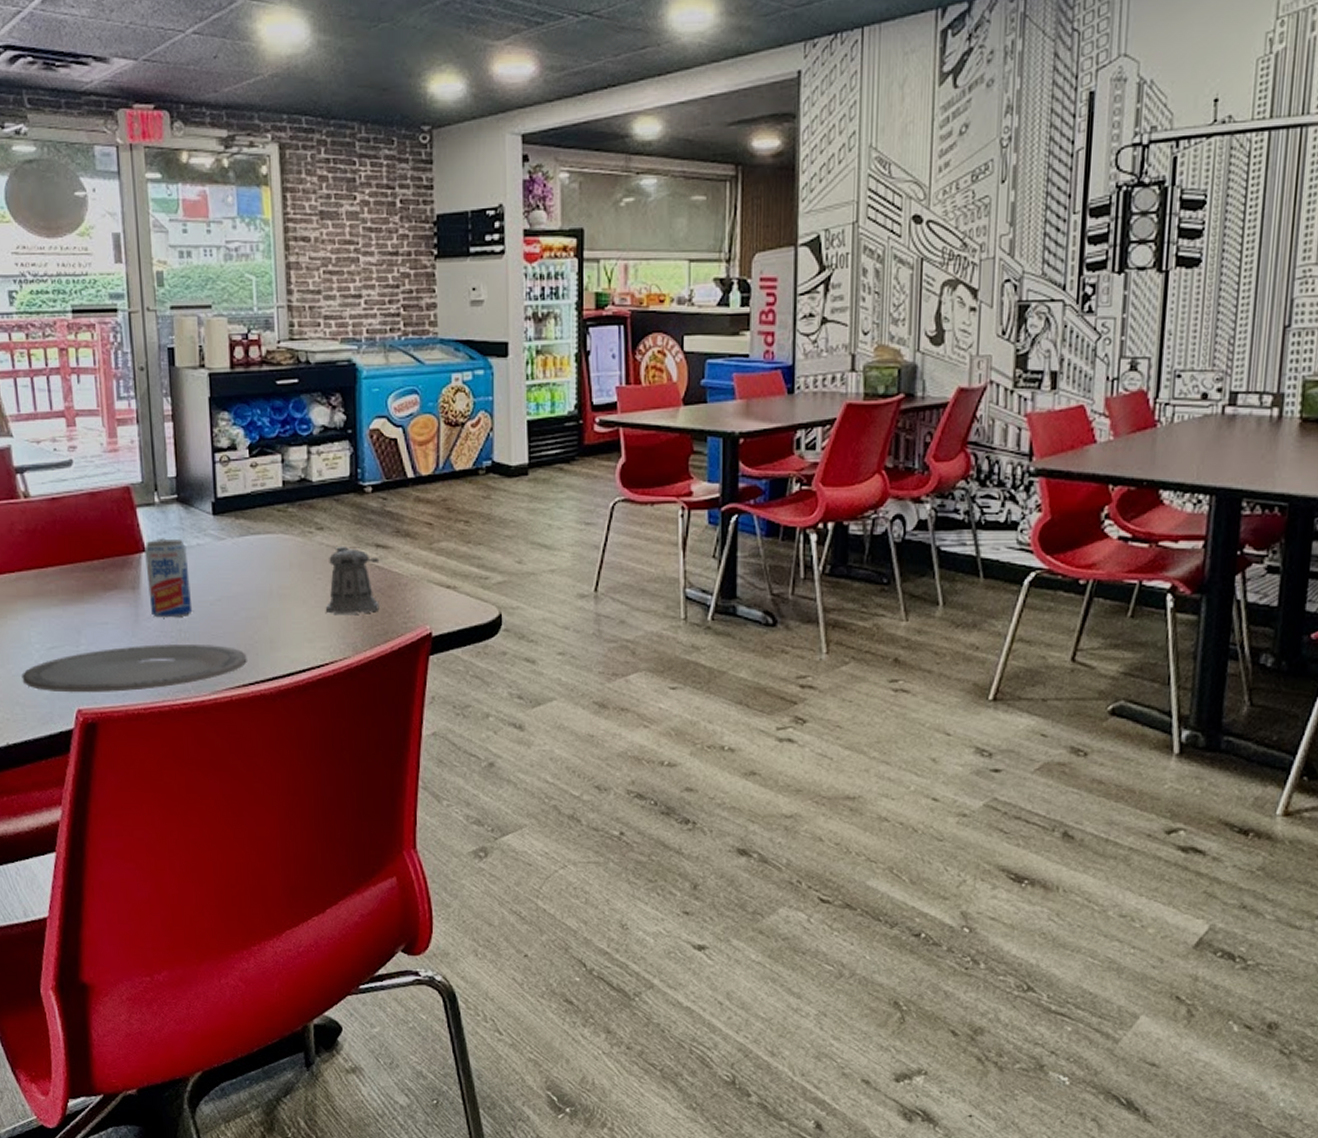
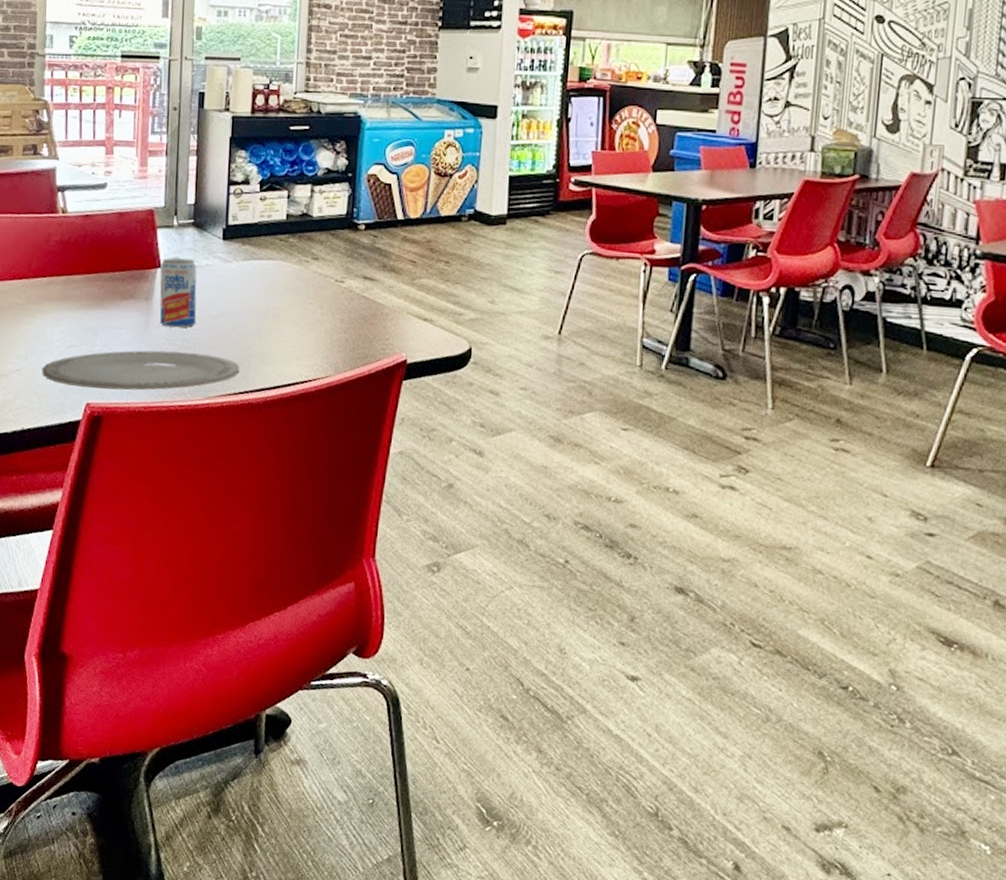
pepper shaker: present [325,545,380,614] -> none [313,275,366,338]

